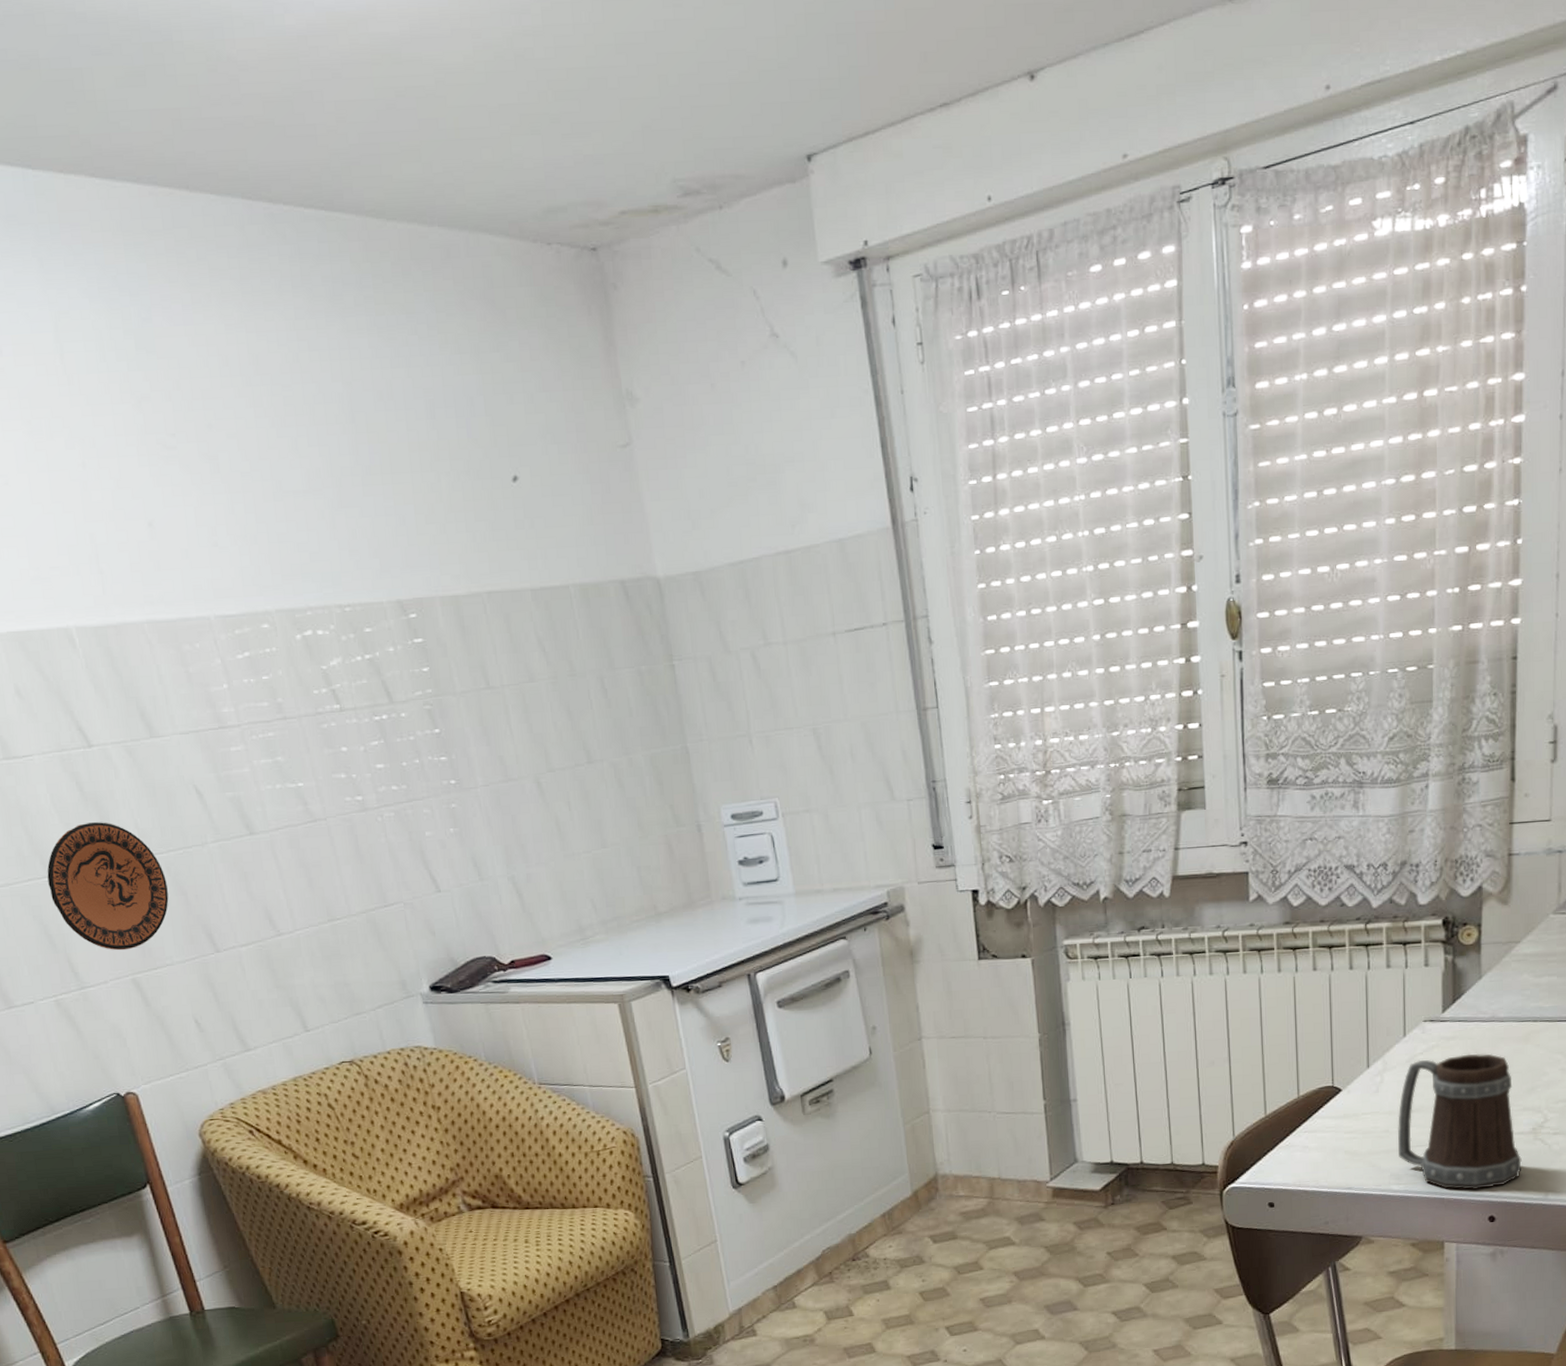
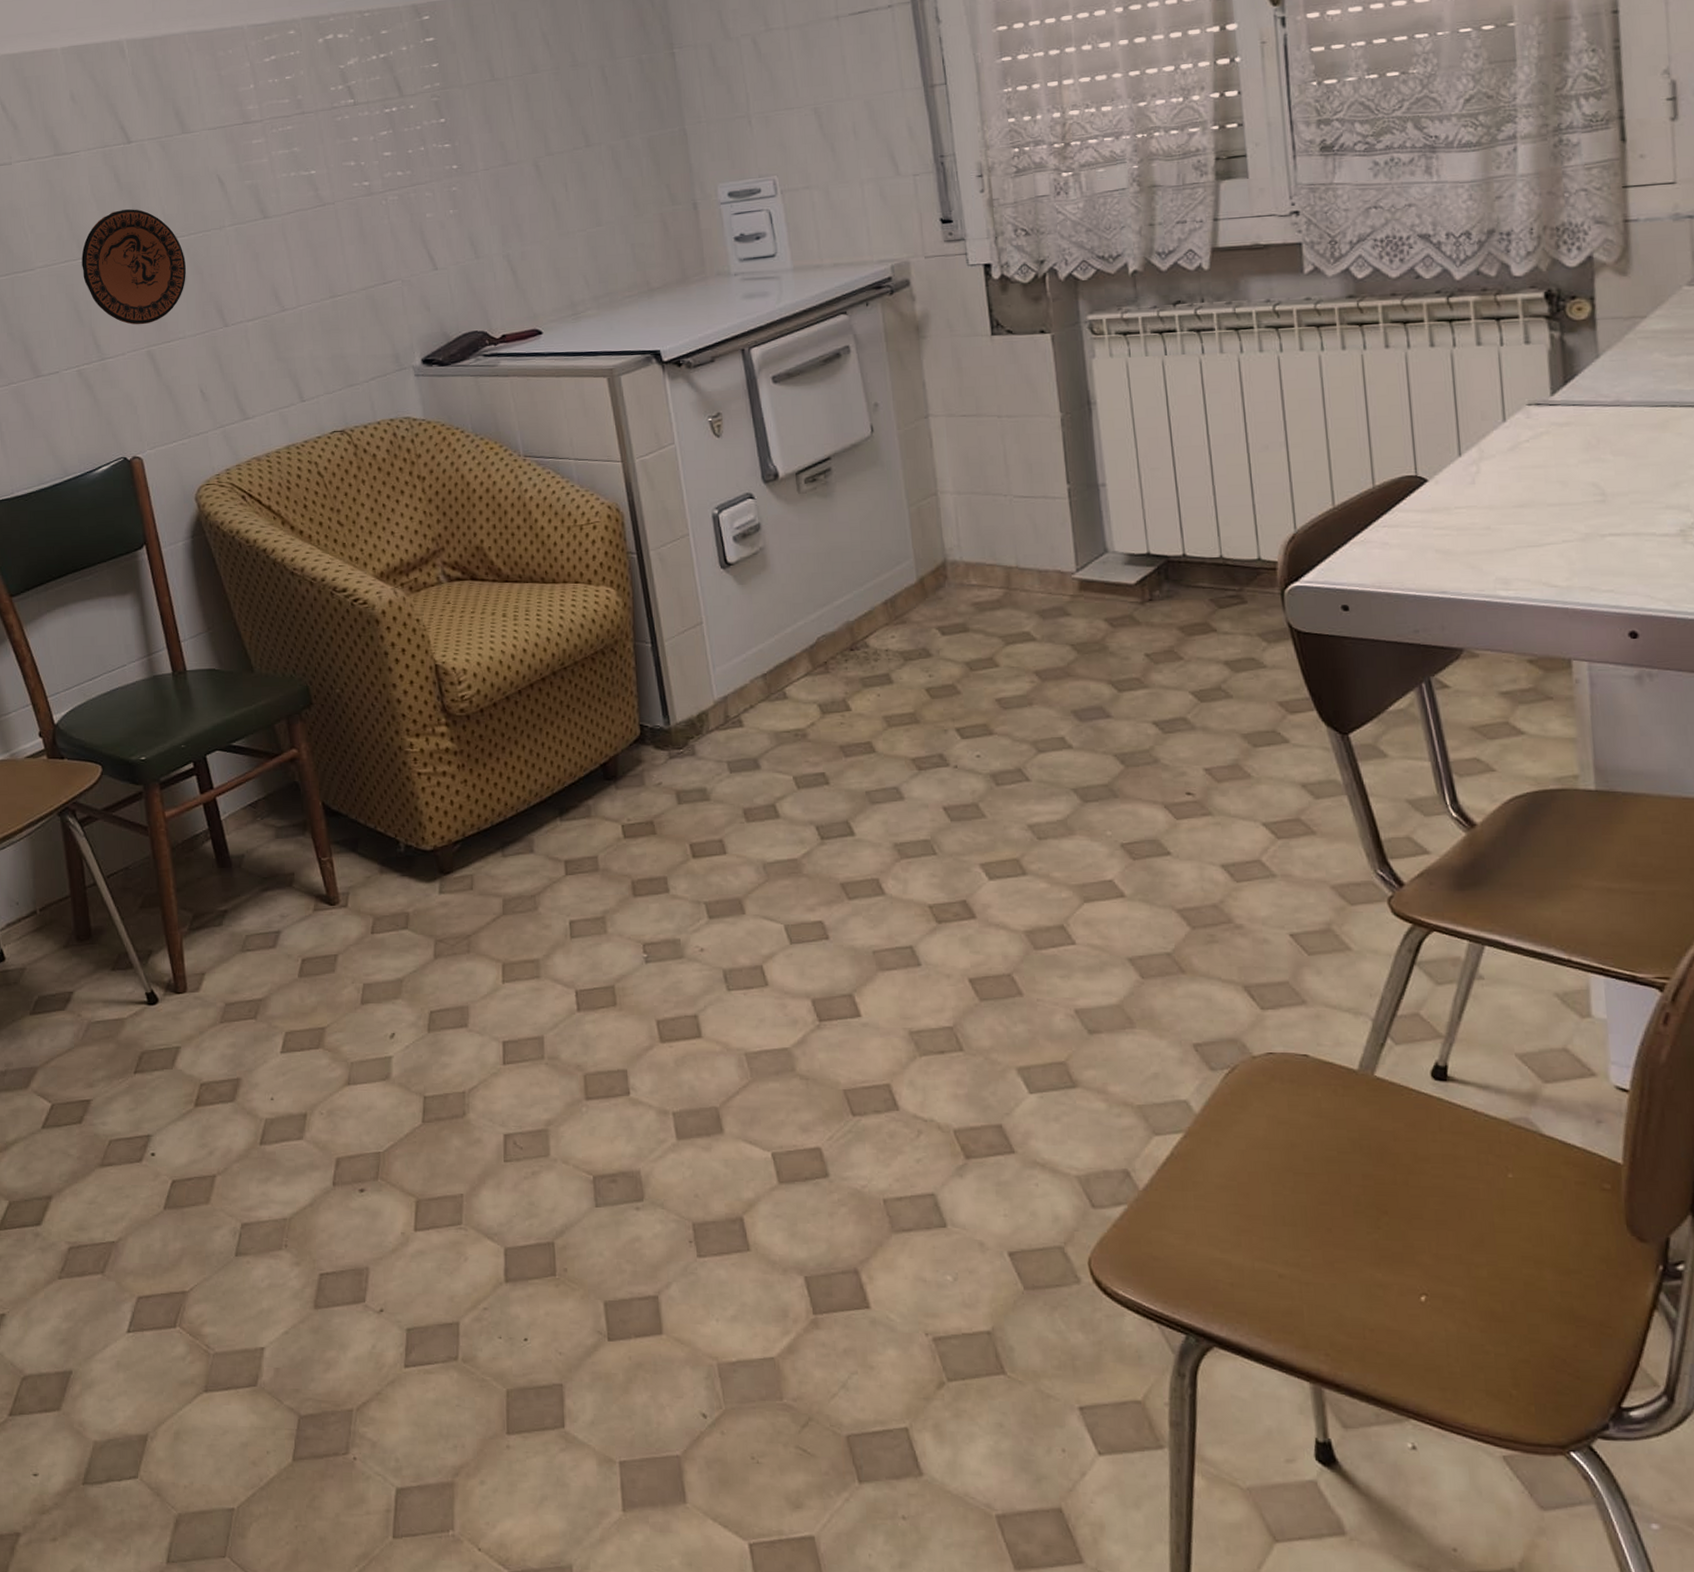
mug: present [1397,1053,1522,1191] -> none [1501,442,1670,601]

